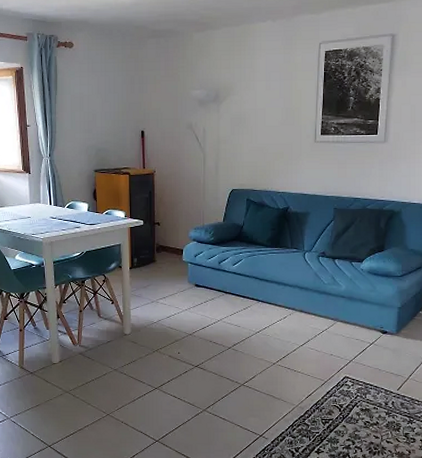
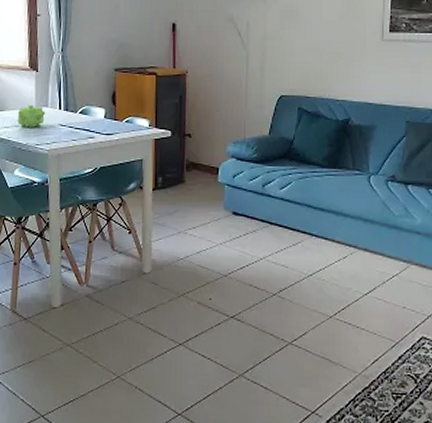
teapot: none [15,202,39,221] -> present [17,105,46,129]

